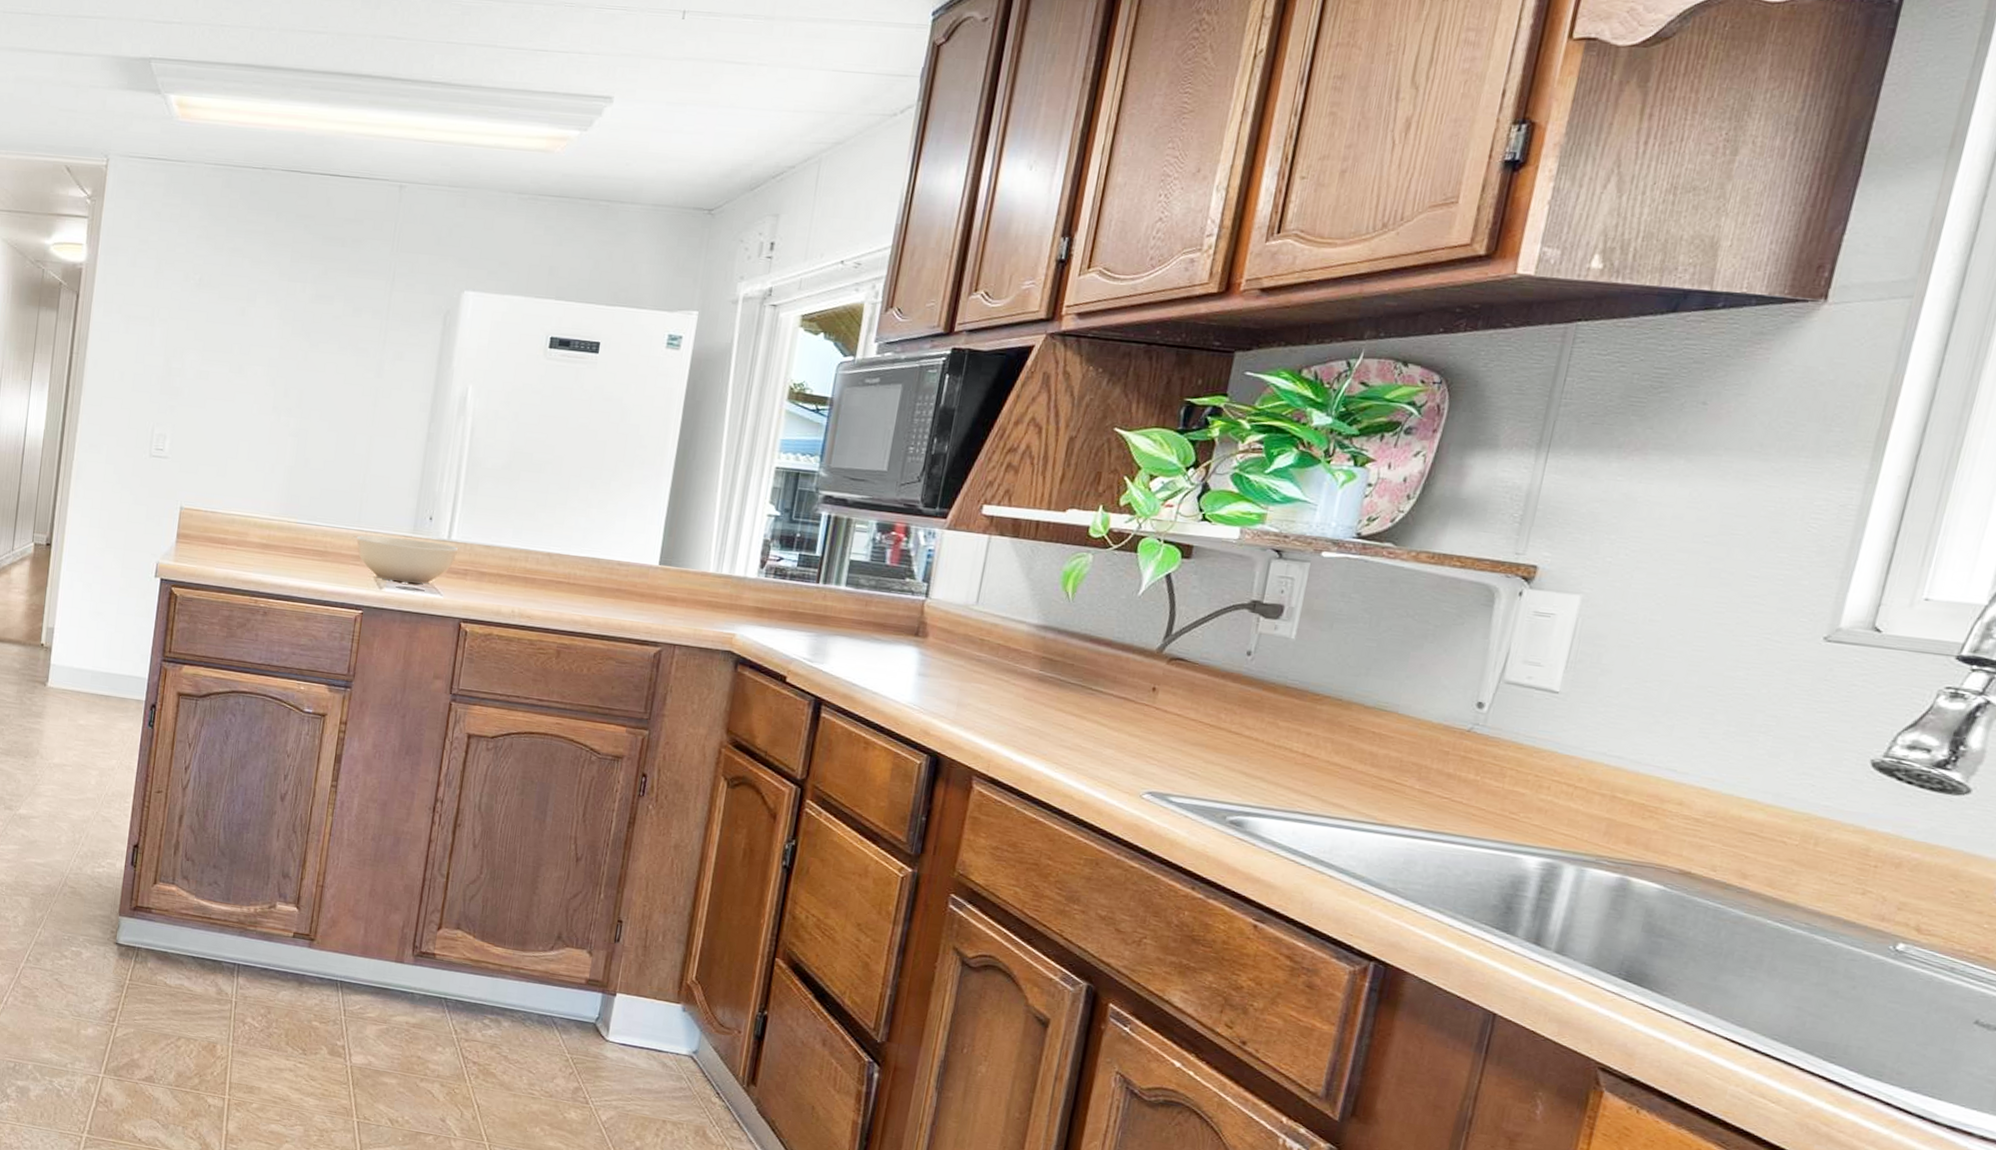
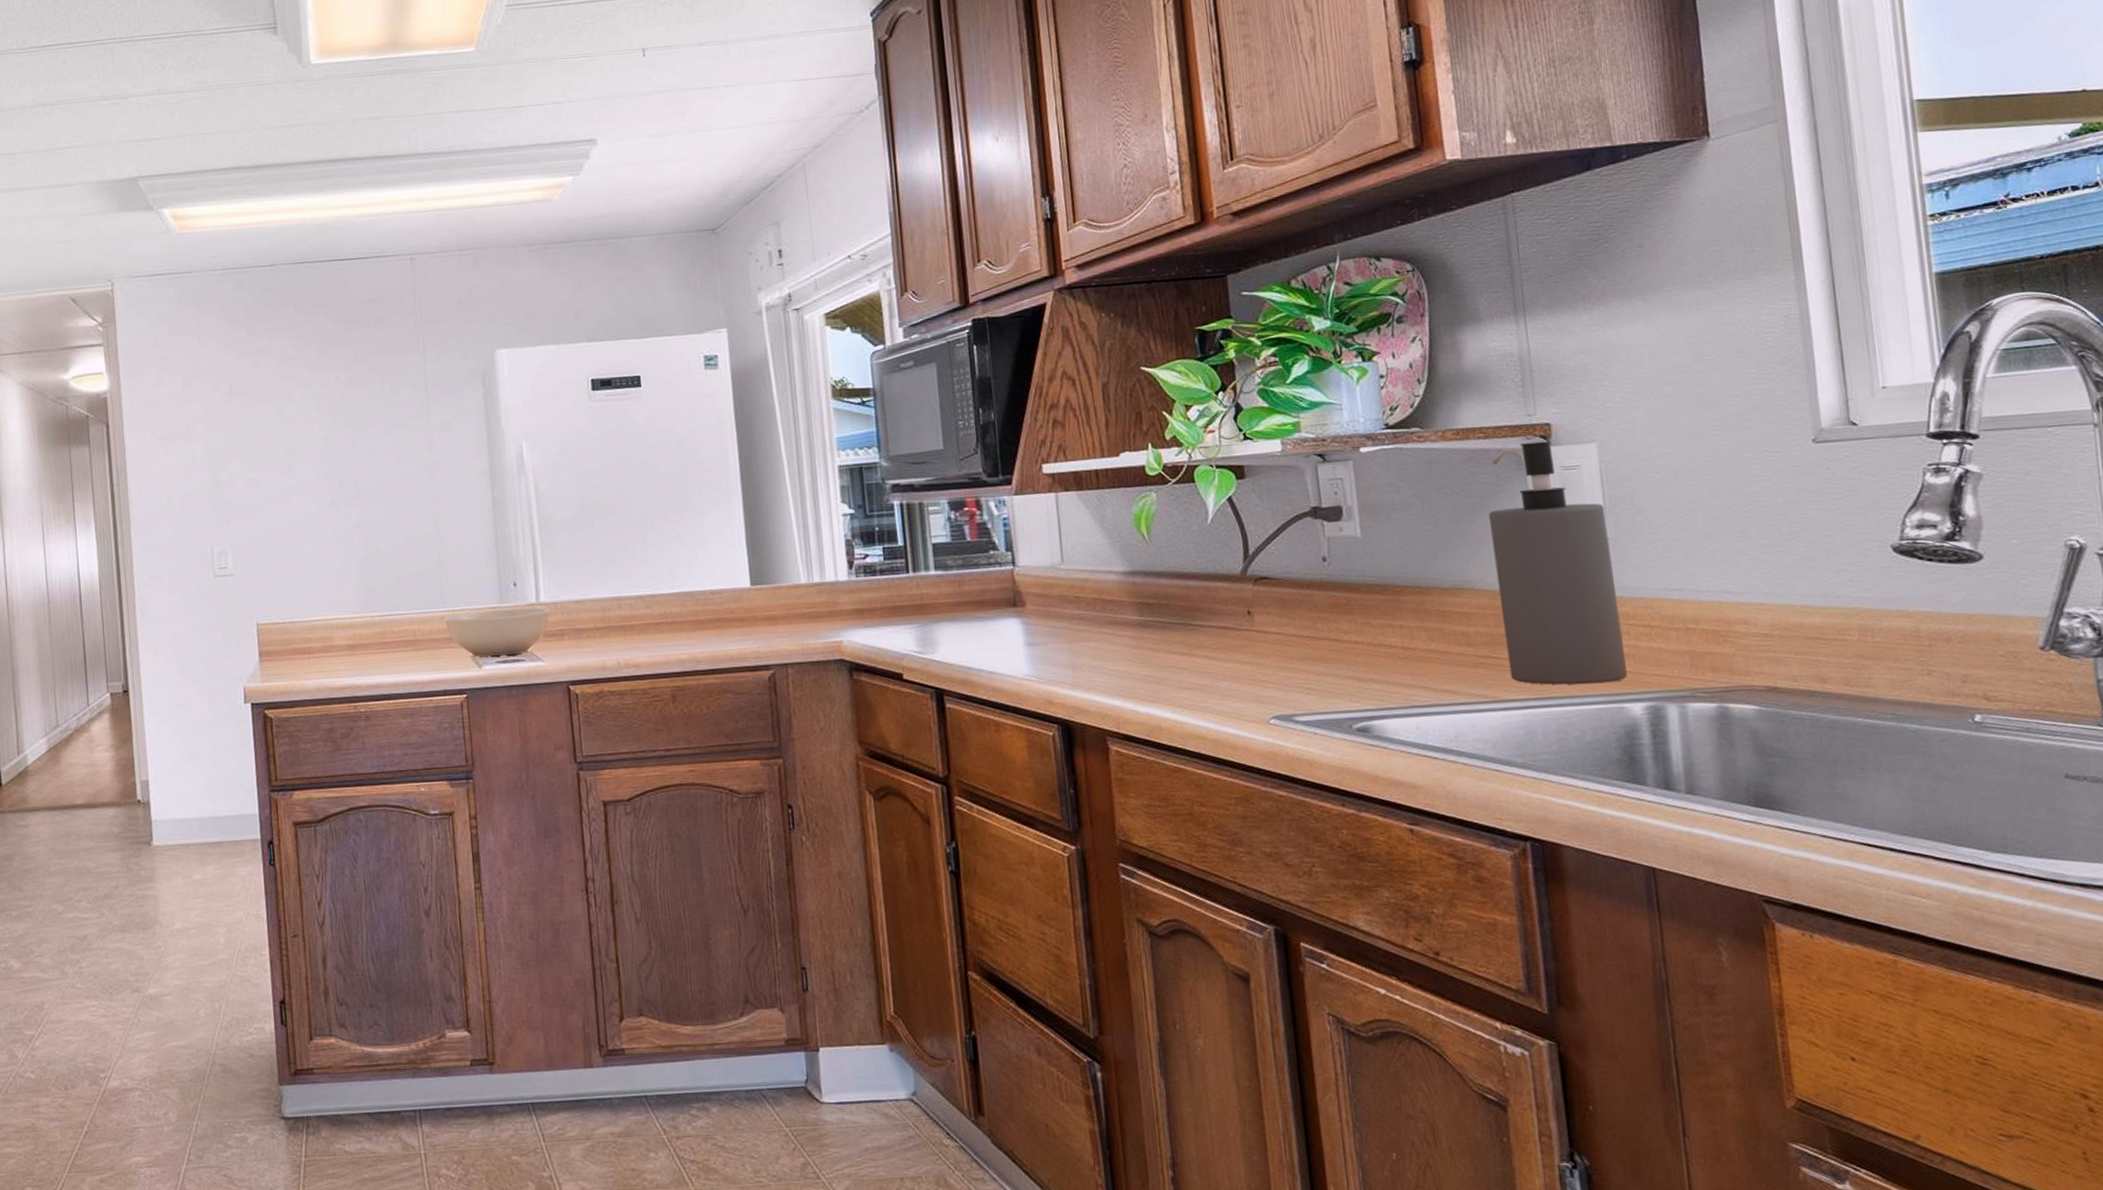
soap dispenser: none [1407,579,1567,832] -> present [1489,440,1627,685]

